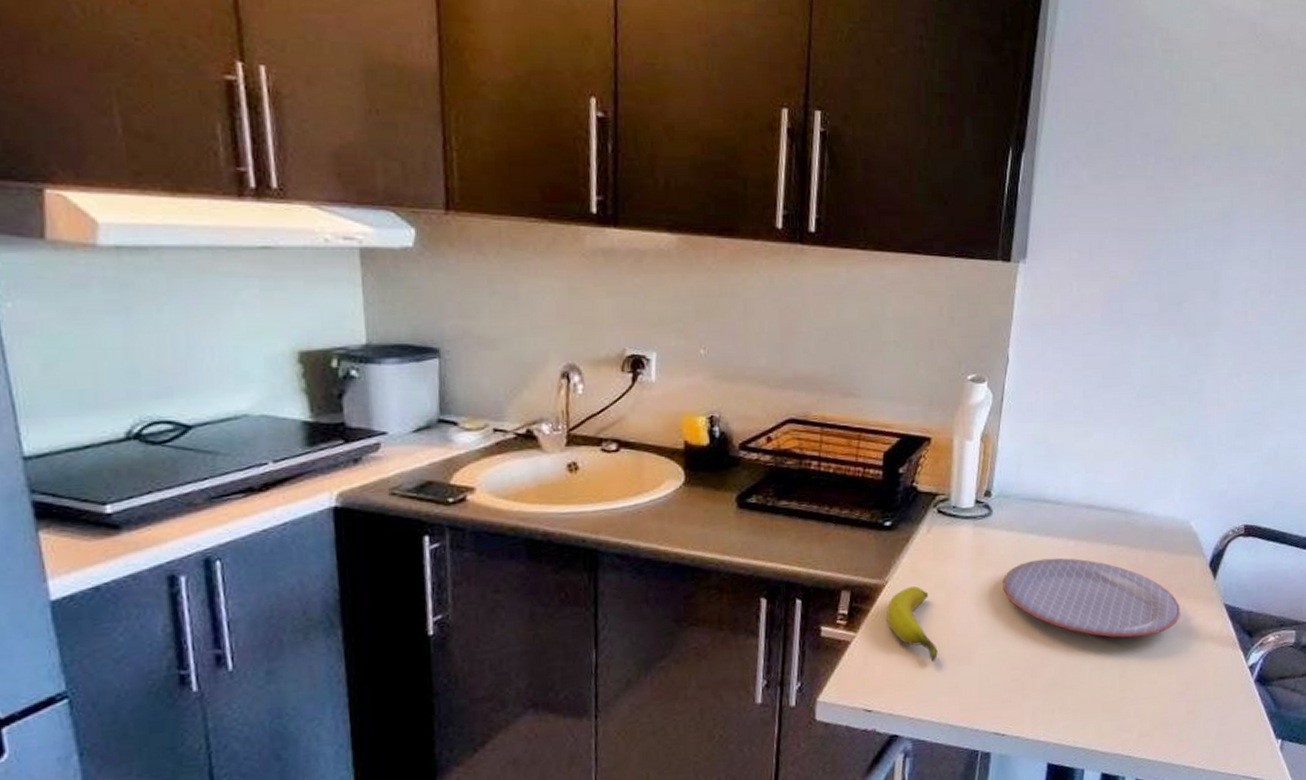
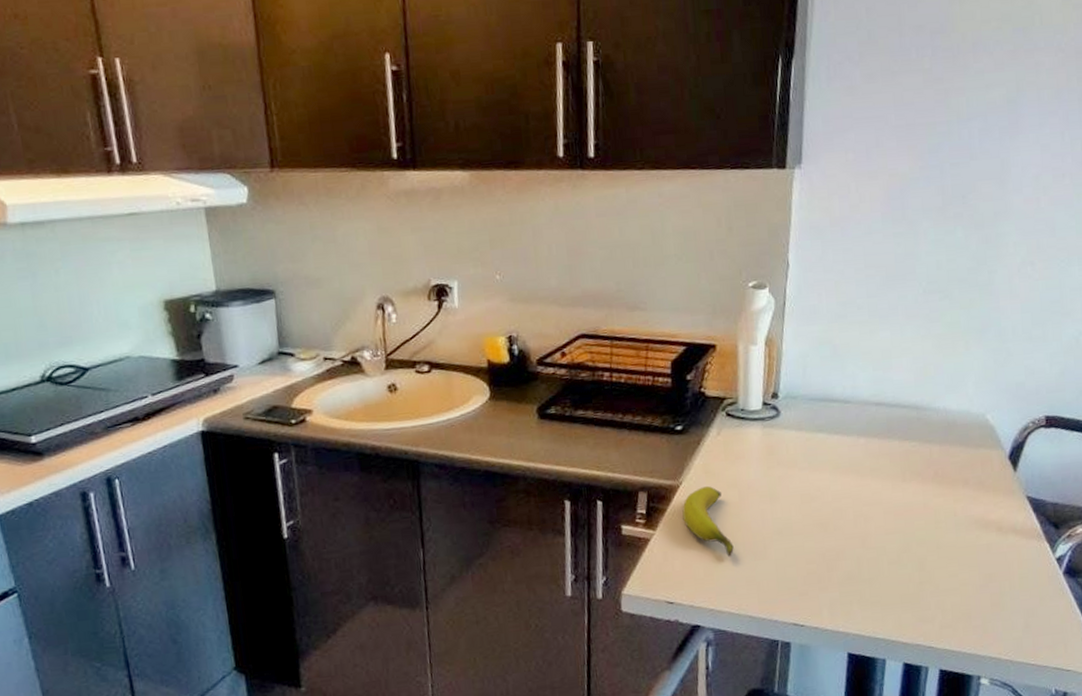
plate: present [1002,557,1181,638] -> none [794,455,980,532]

